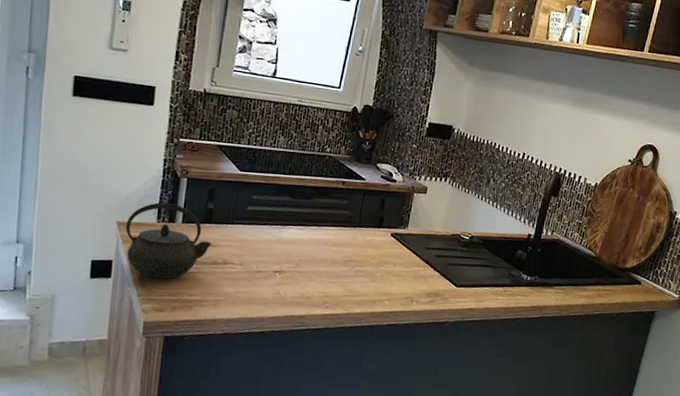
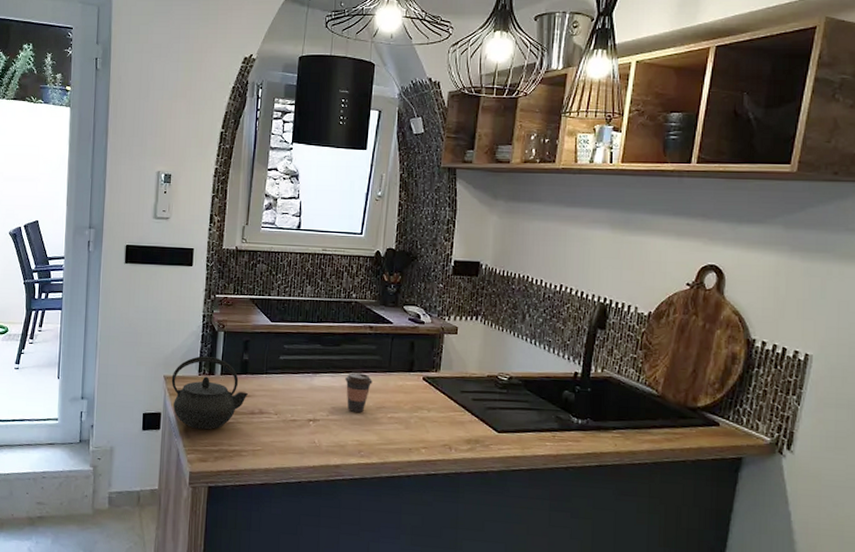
coffee cup: none [314,226,342,265] -> present [345,373,373,412]

